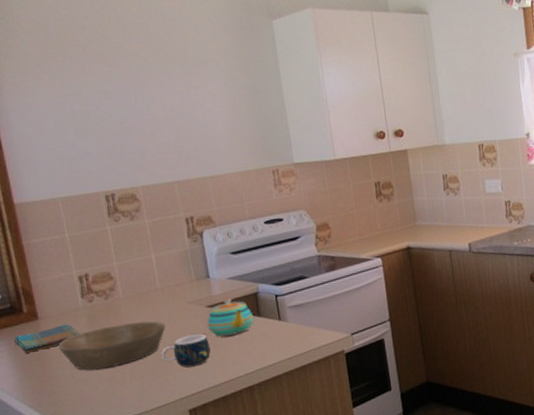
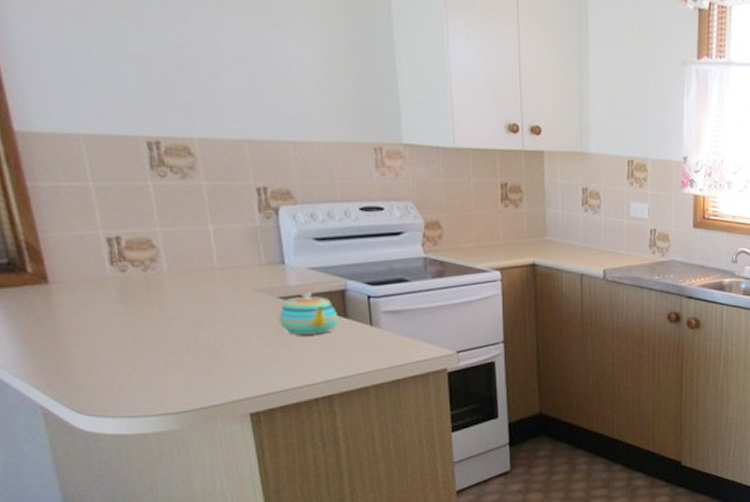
dish towel: present [13,323,80,353] -> none [12,293,107,323]
bowl: present [59,321,166,370] -> none [77,304,224,354]
mug: present [162,333,211,368] -> none [217,328,282,365]

